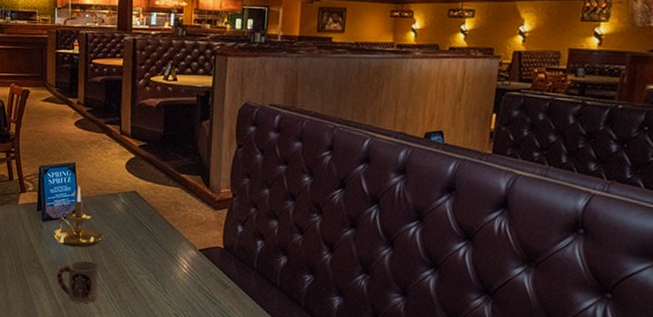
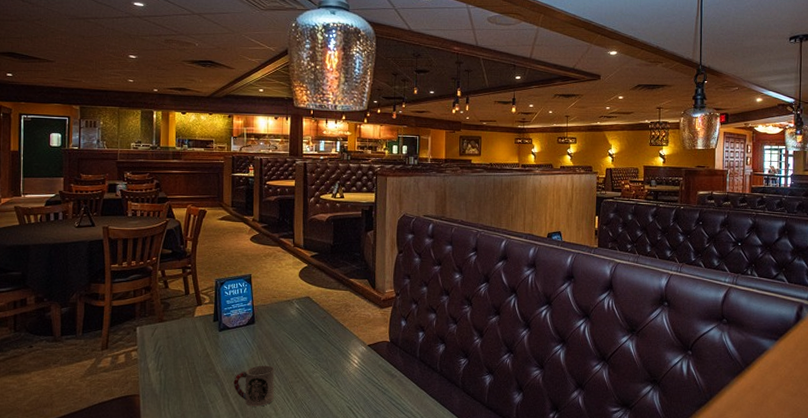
candle holder: present [54,186,103,248] -> none [230,295,279,354]

